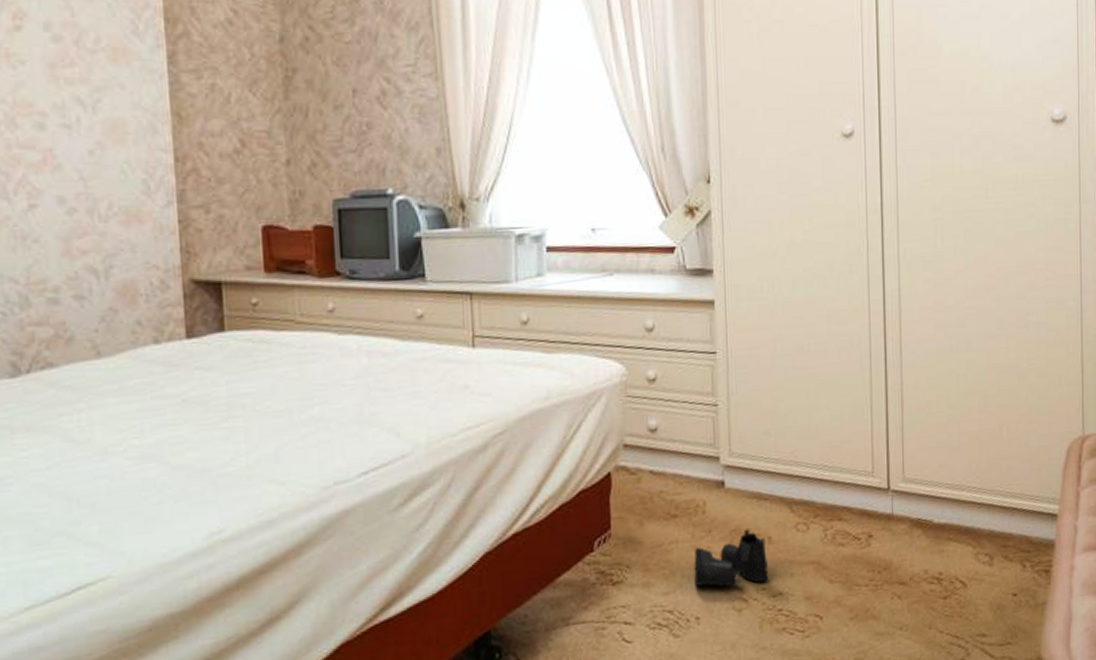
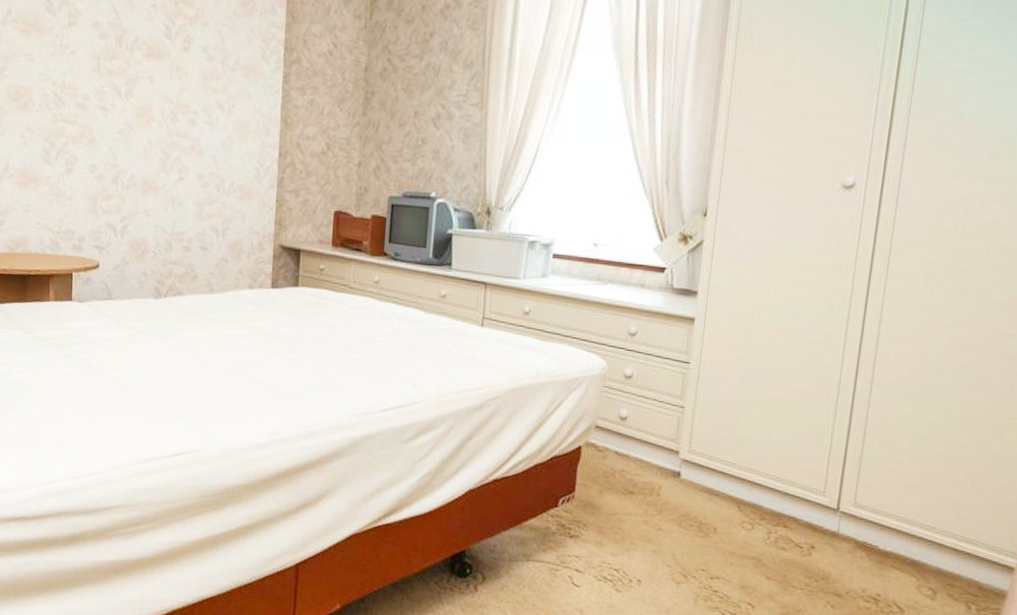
boots: present [694,529,769,587] -> none [641,517,711,564]

